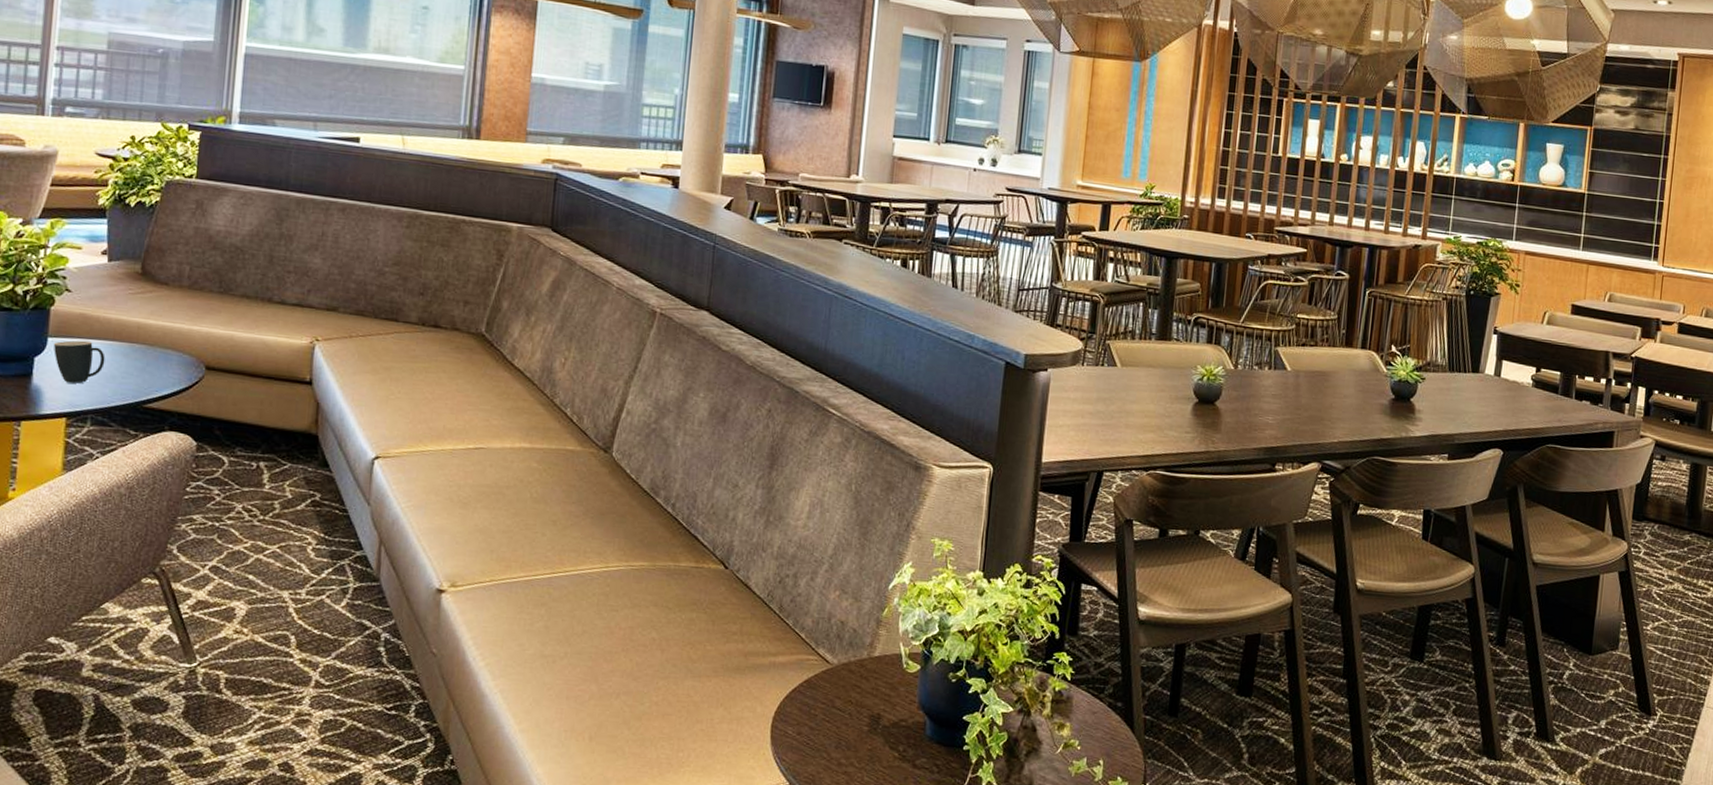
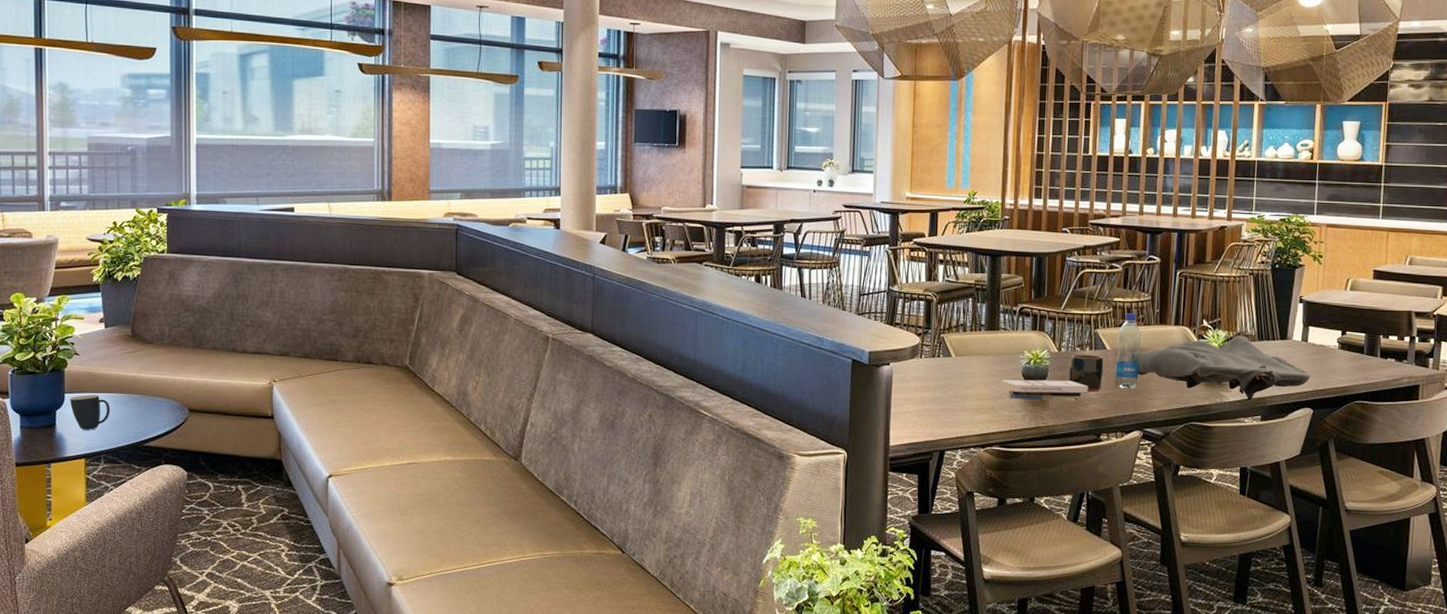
books: none [1168,396,1265,426] -> present [1000,379,1088,402]
mug: none [1244,373,1284,416] -> present [1068,354,1104,392]
bottle: none [1293,331,1325,416] -> present [1114,313,1141,389]
overcoat: none [1319,364,1502,437] -> present [1137,335,1310,401]

